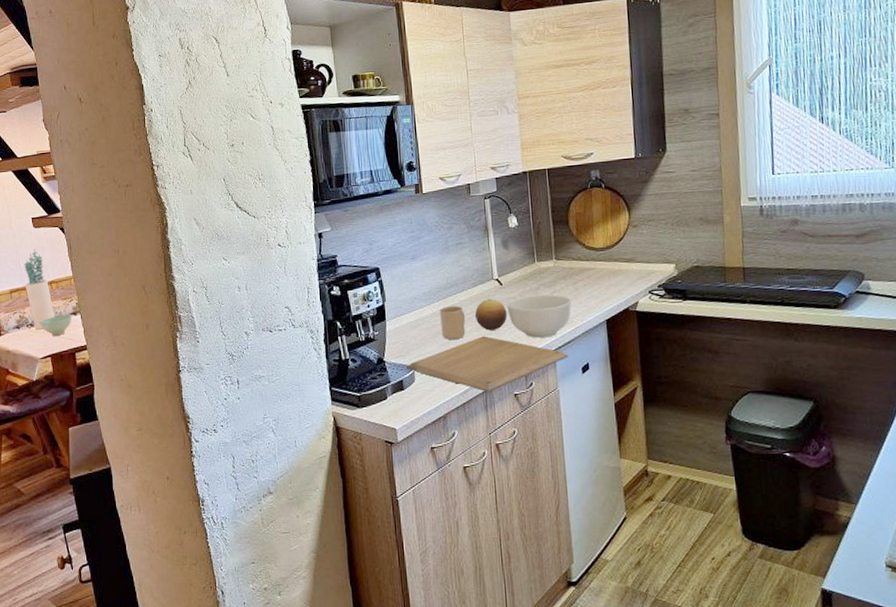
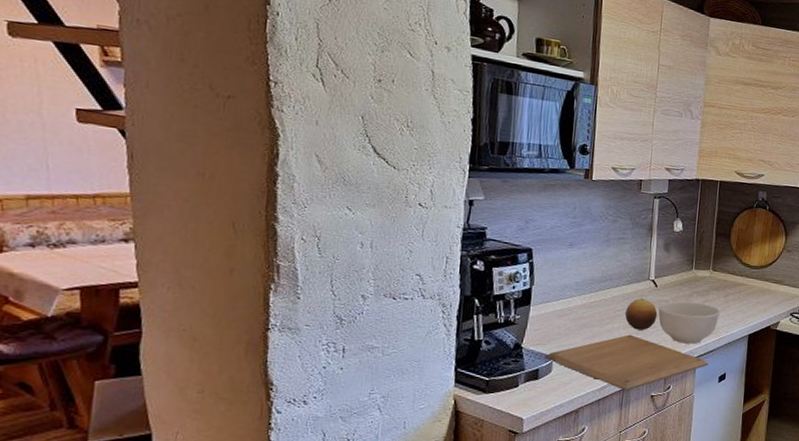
vase: present [24,249,55,330] -> none [51,149,95,253]
bowl: present [38,314,72,336] -> none [67,239,121,265]
cup: present [439,306,466,340] -> none [588,300,615,335]

